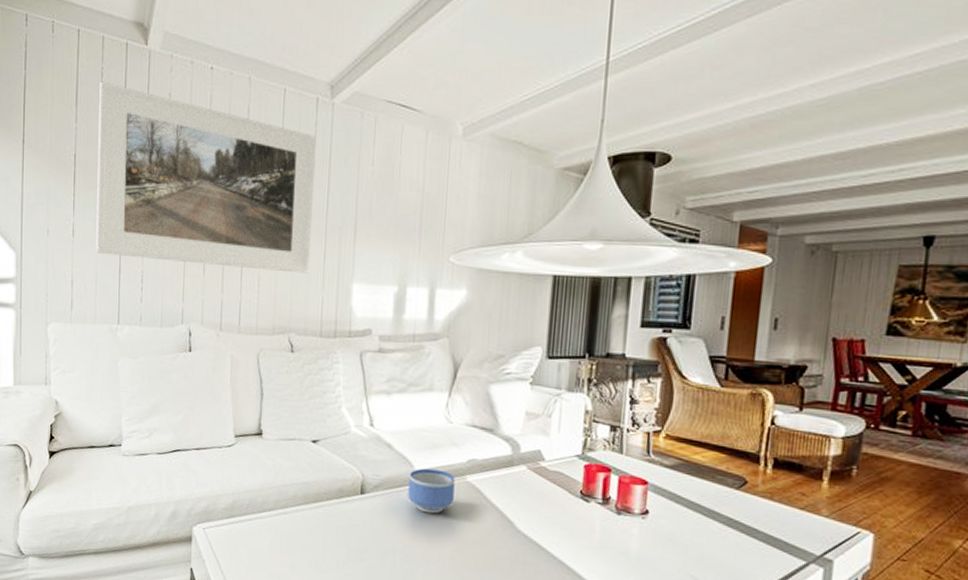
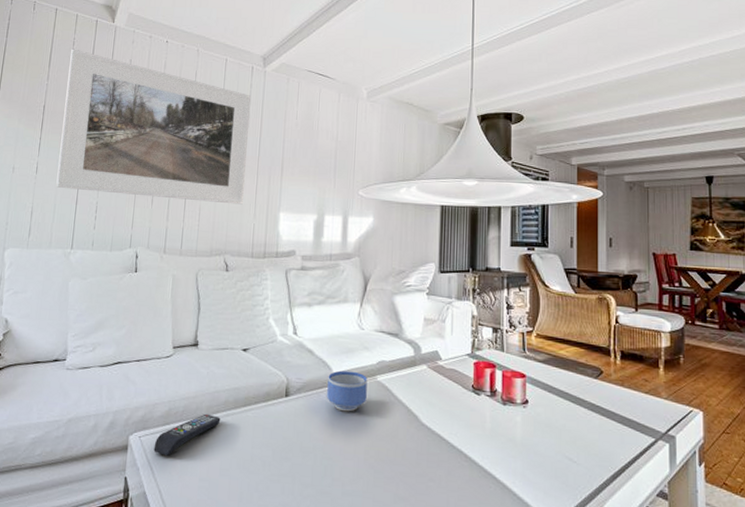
remote control: none [219,508,290,549] -> present [153,413,221,456]

